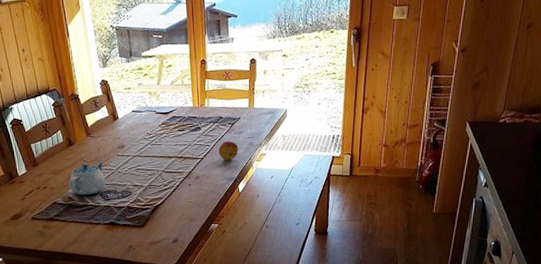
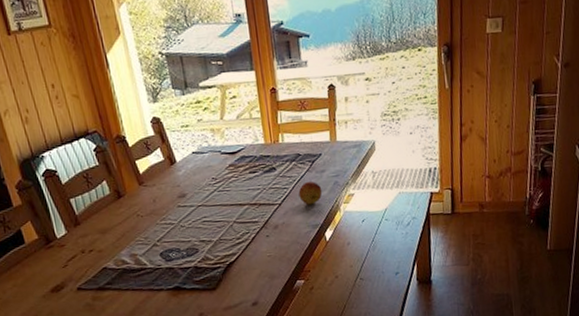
teapot: present [69,162,106,195] -> none [120,215,167,257]

